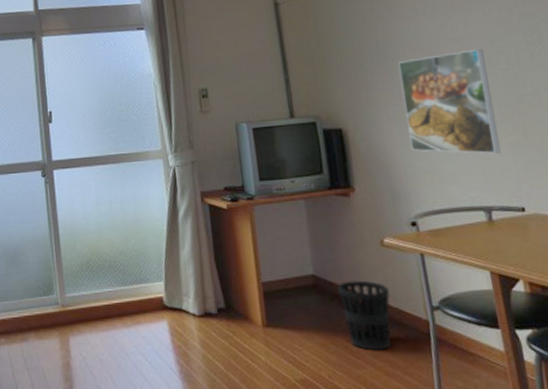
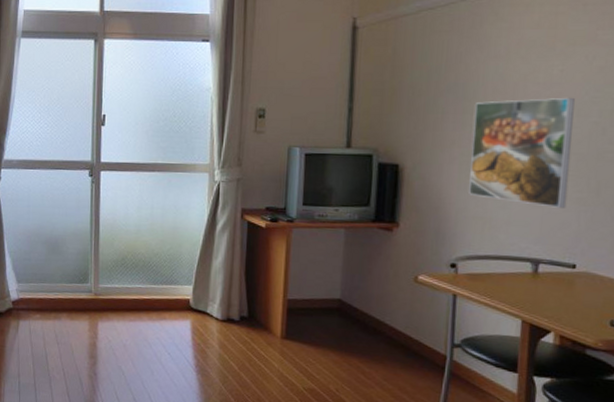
wastebasket: present [337,280,391,351] -> none [361,309,413,376]

